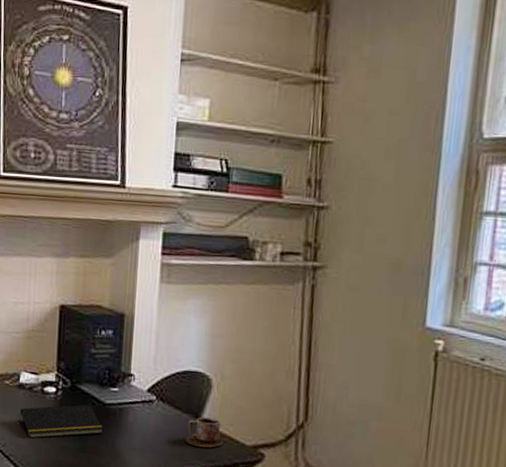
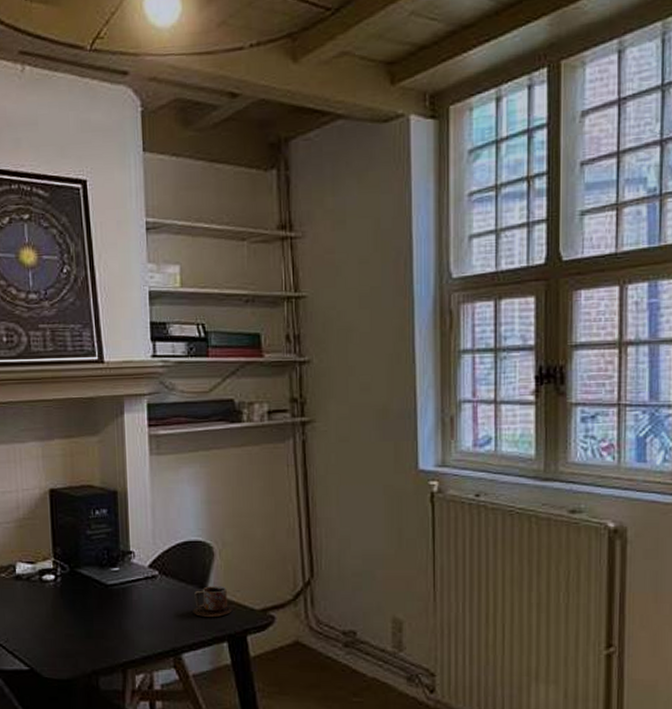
notepad: present [18,404,103,439] -> none [18,588,108,631]

